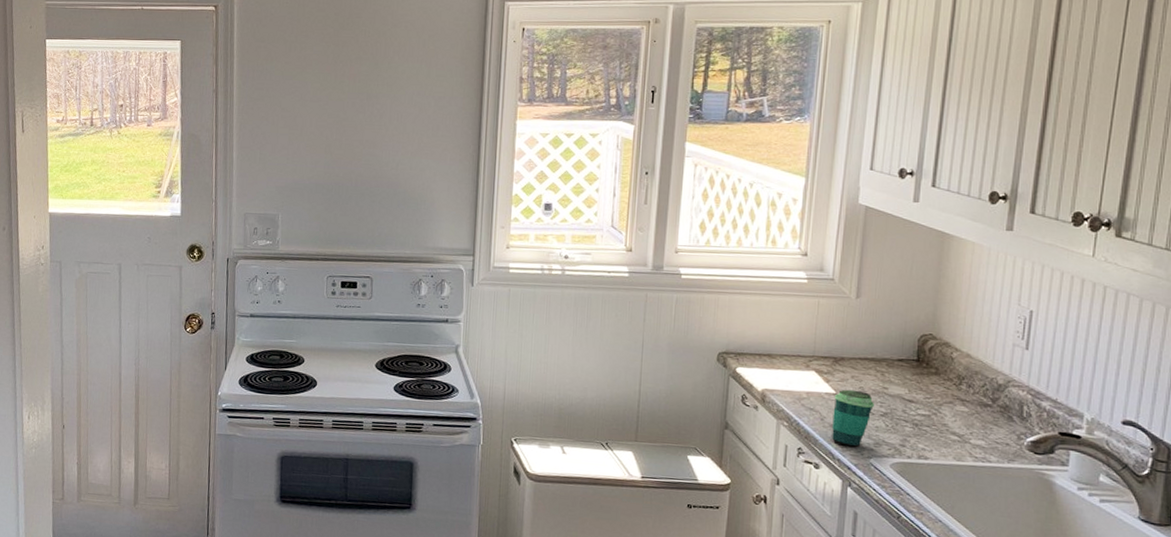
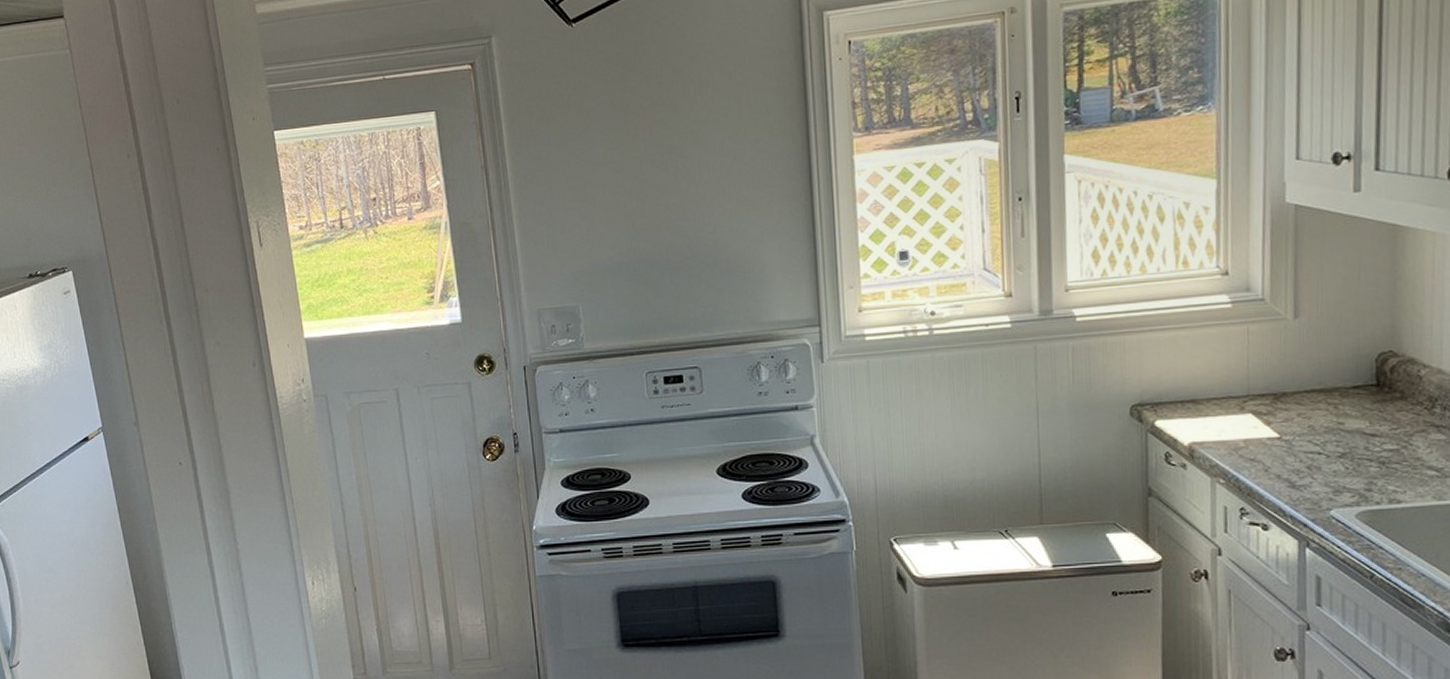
cup: present [832,389,874,447] -> none [1278,430,1329,499]

